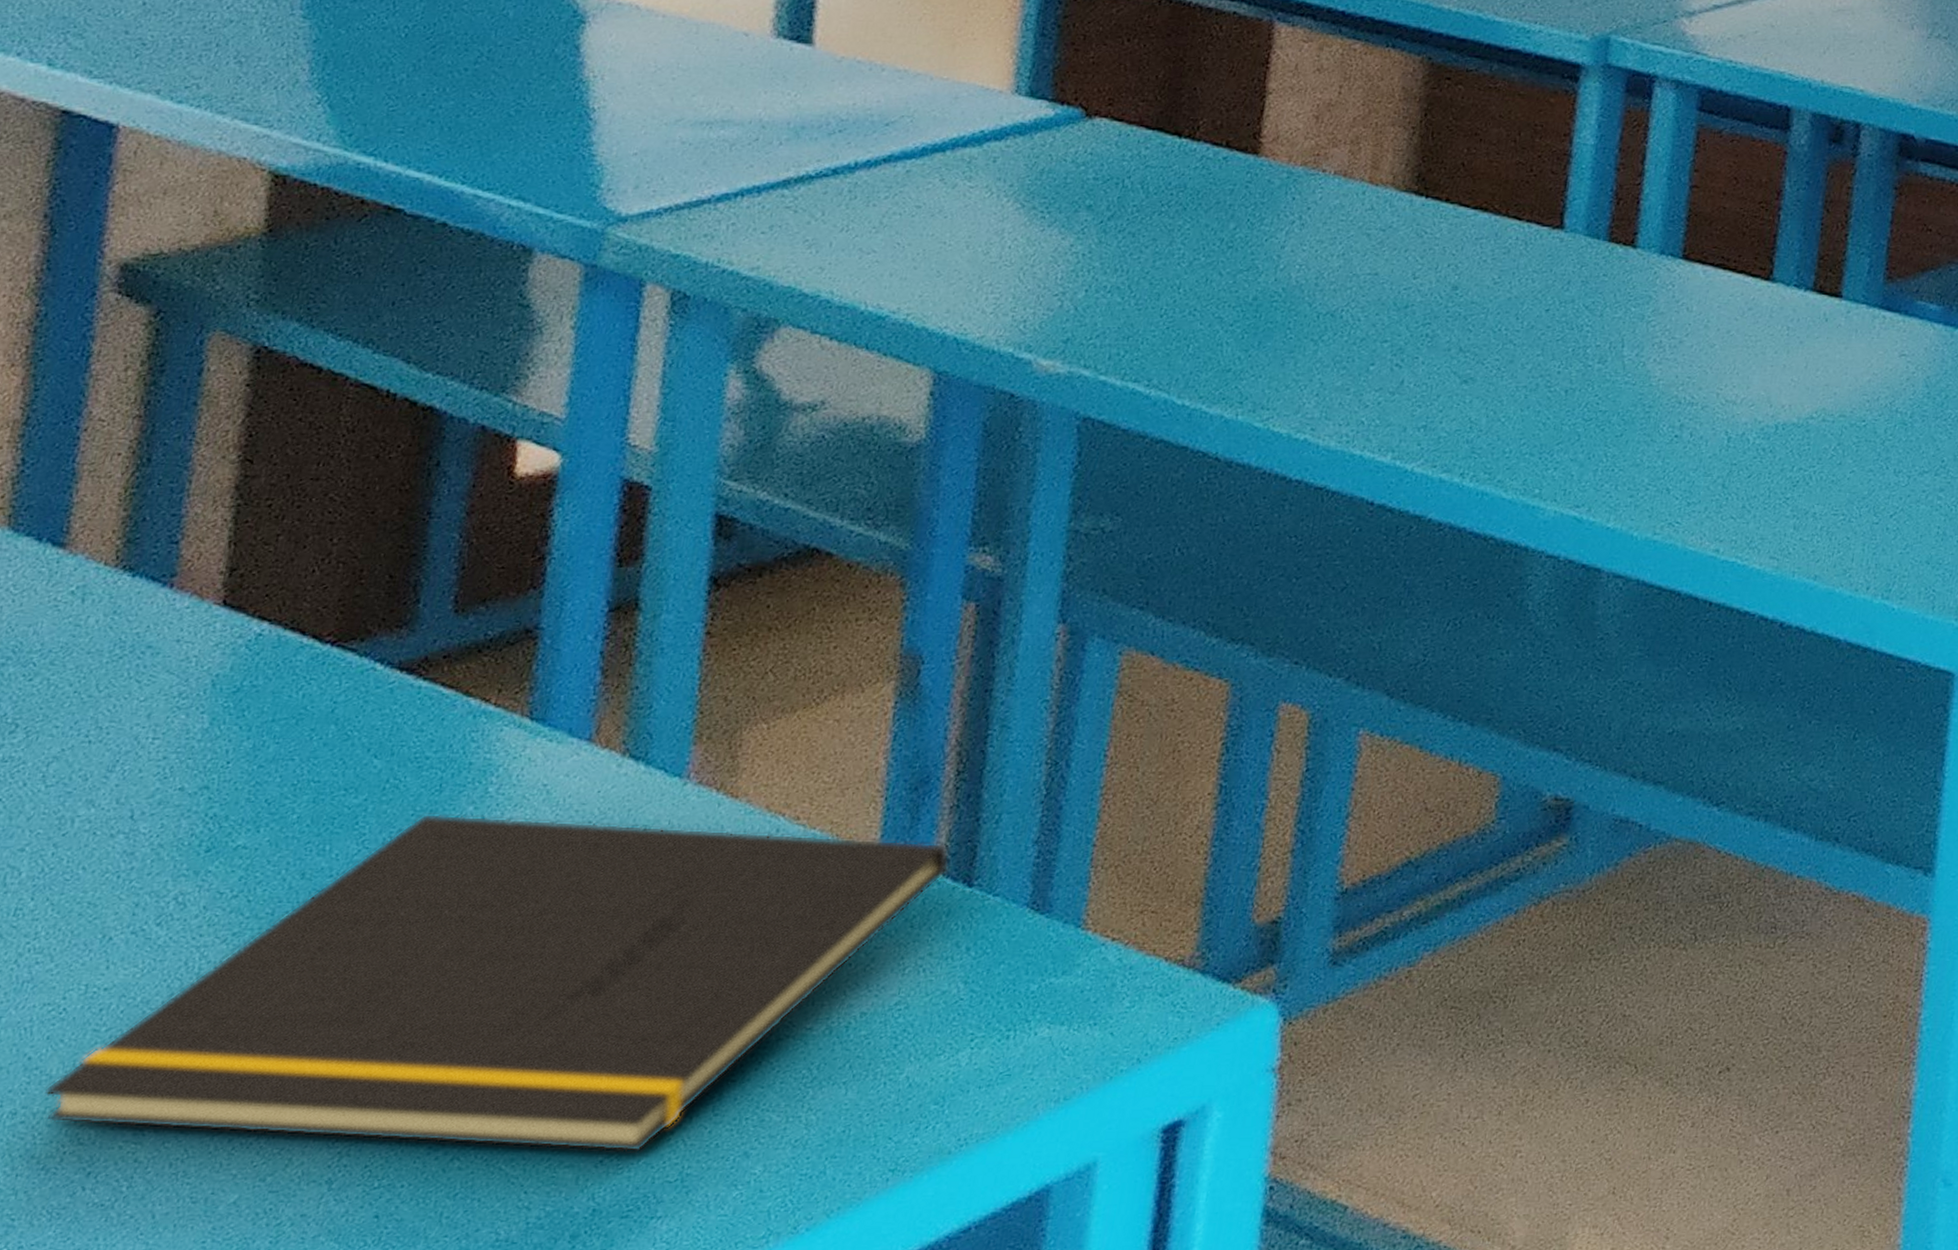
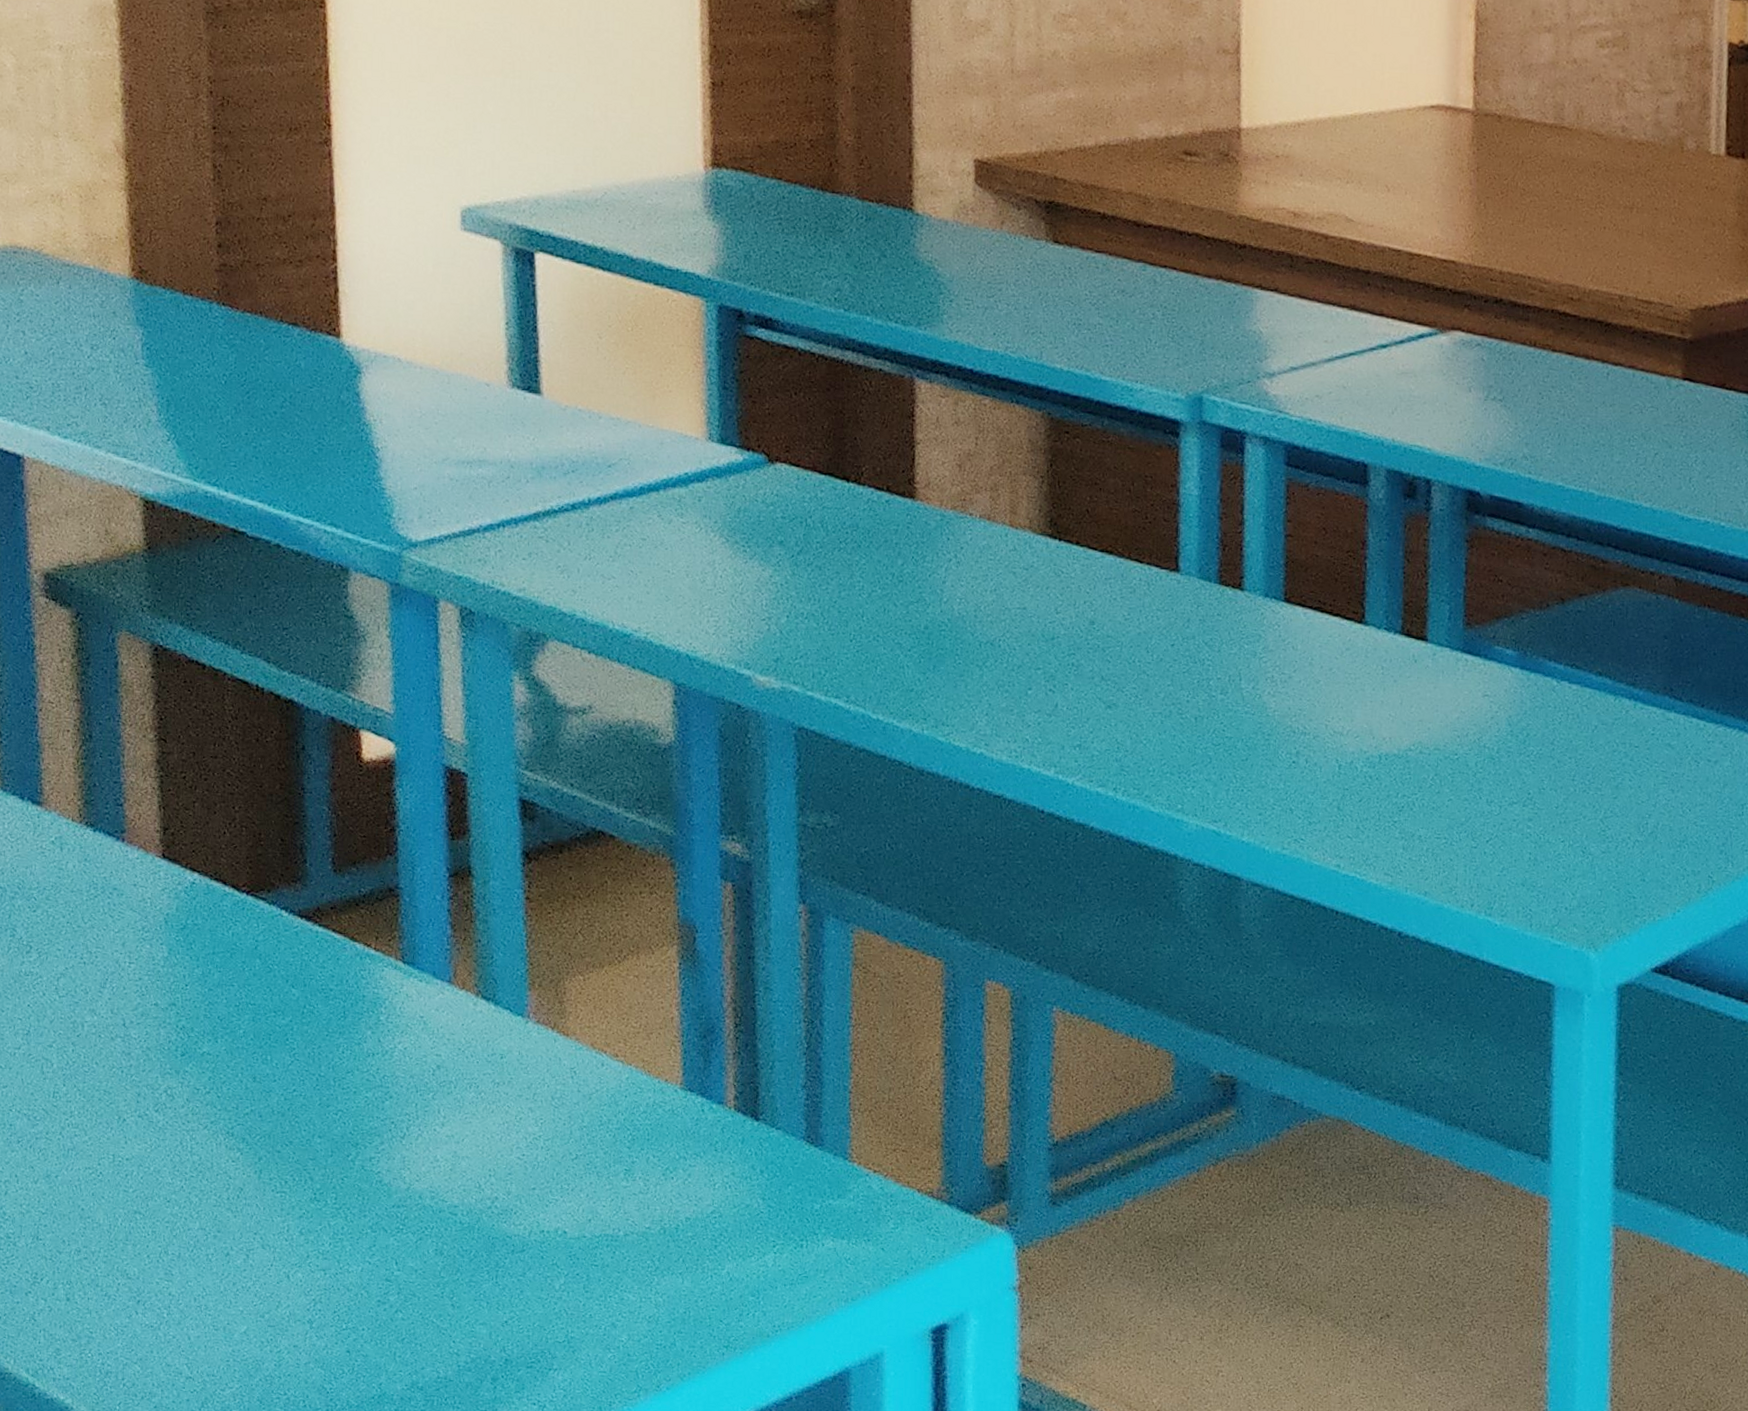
notepad: present [43,813,950,1153] -> none [97,1034,739,1317]

